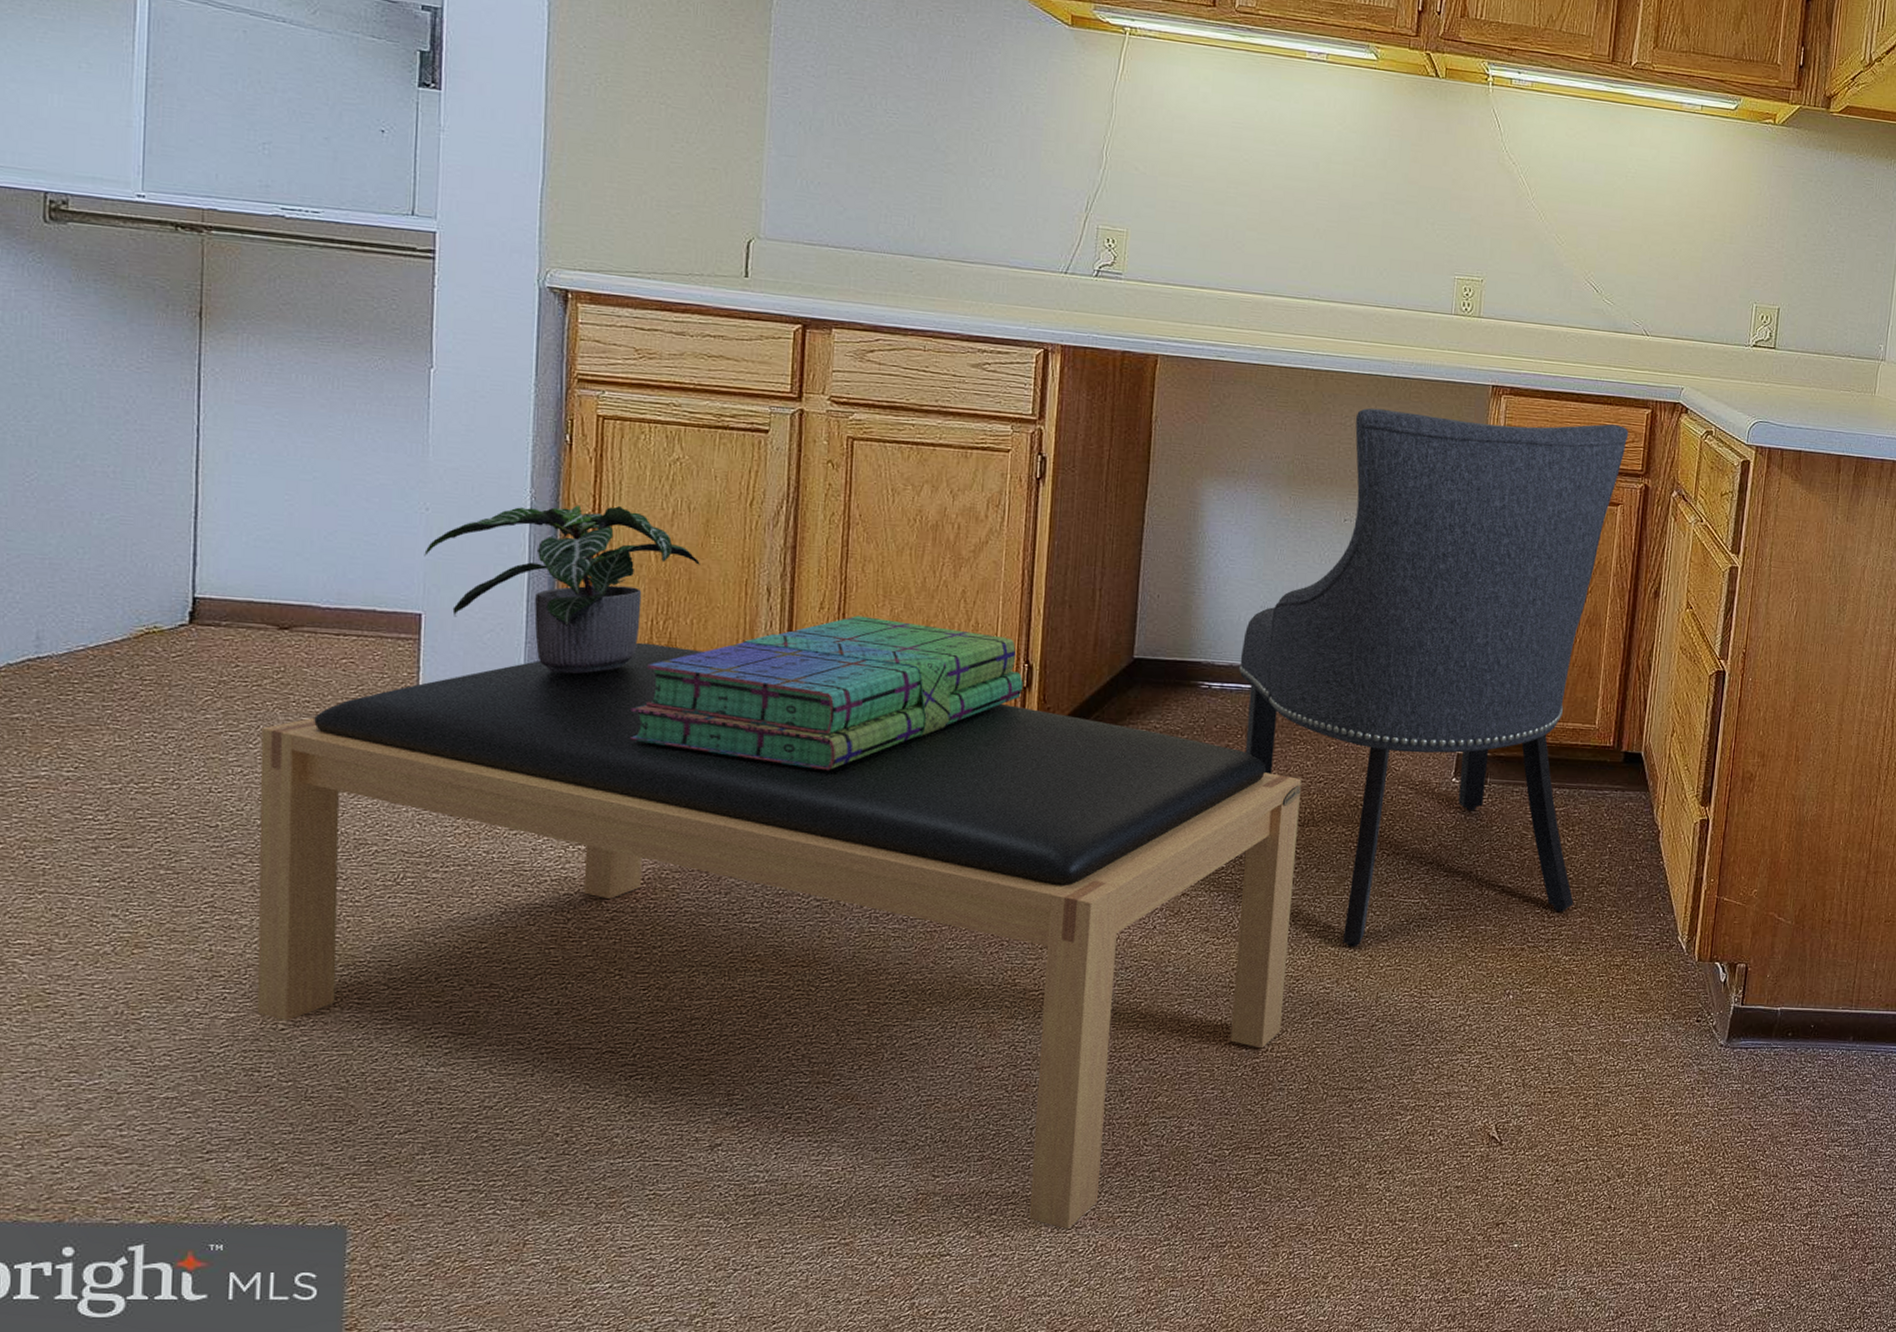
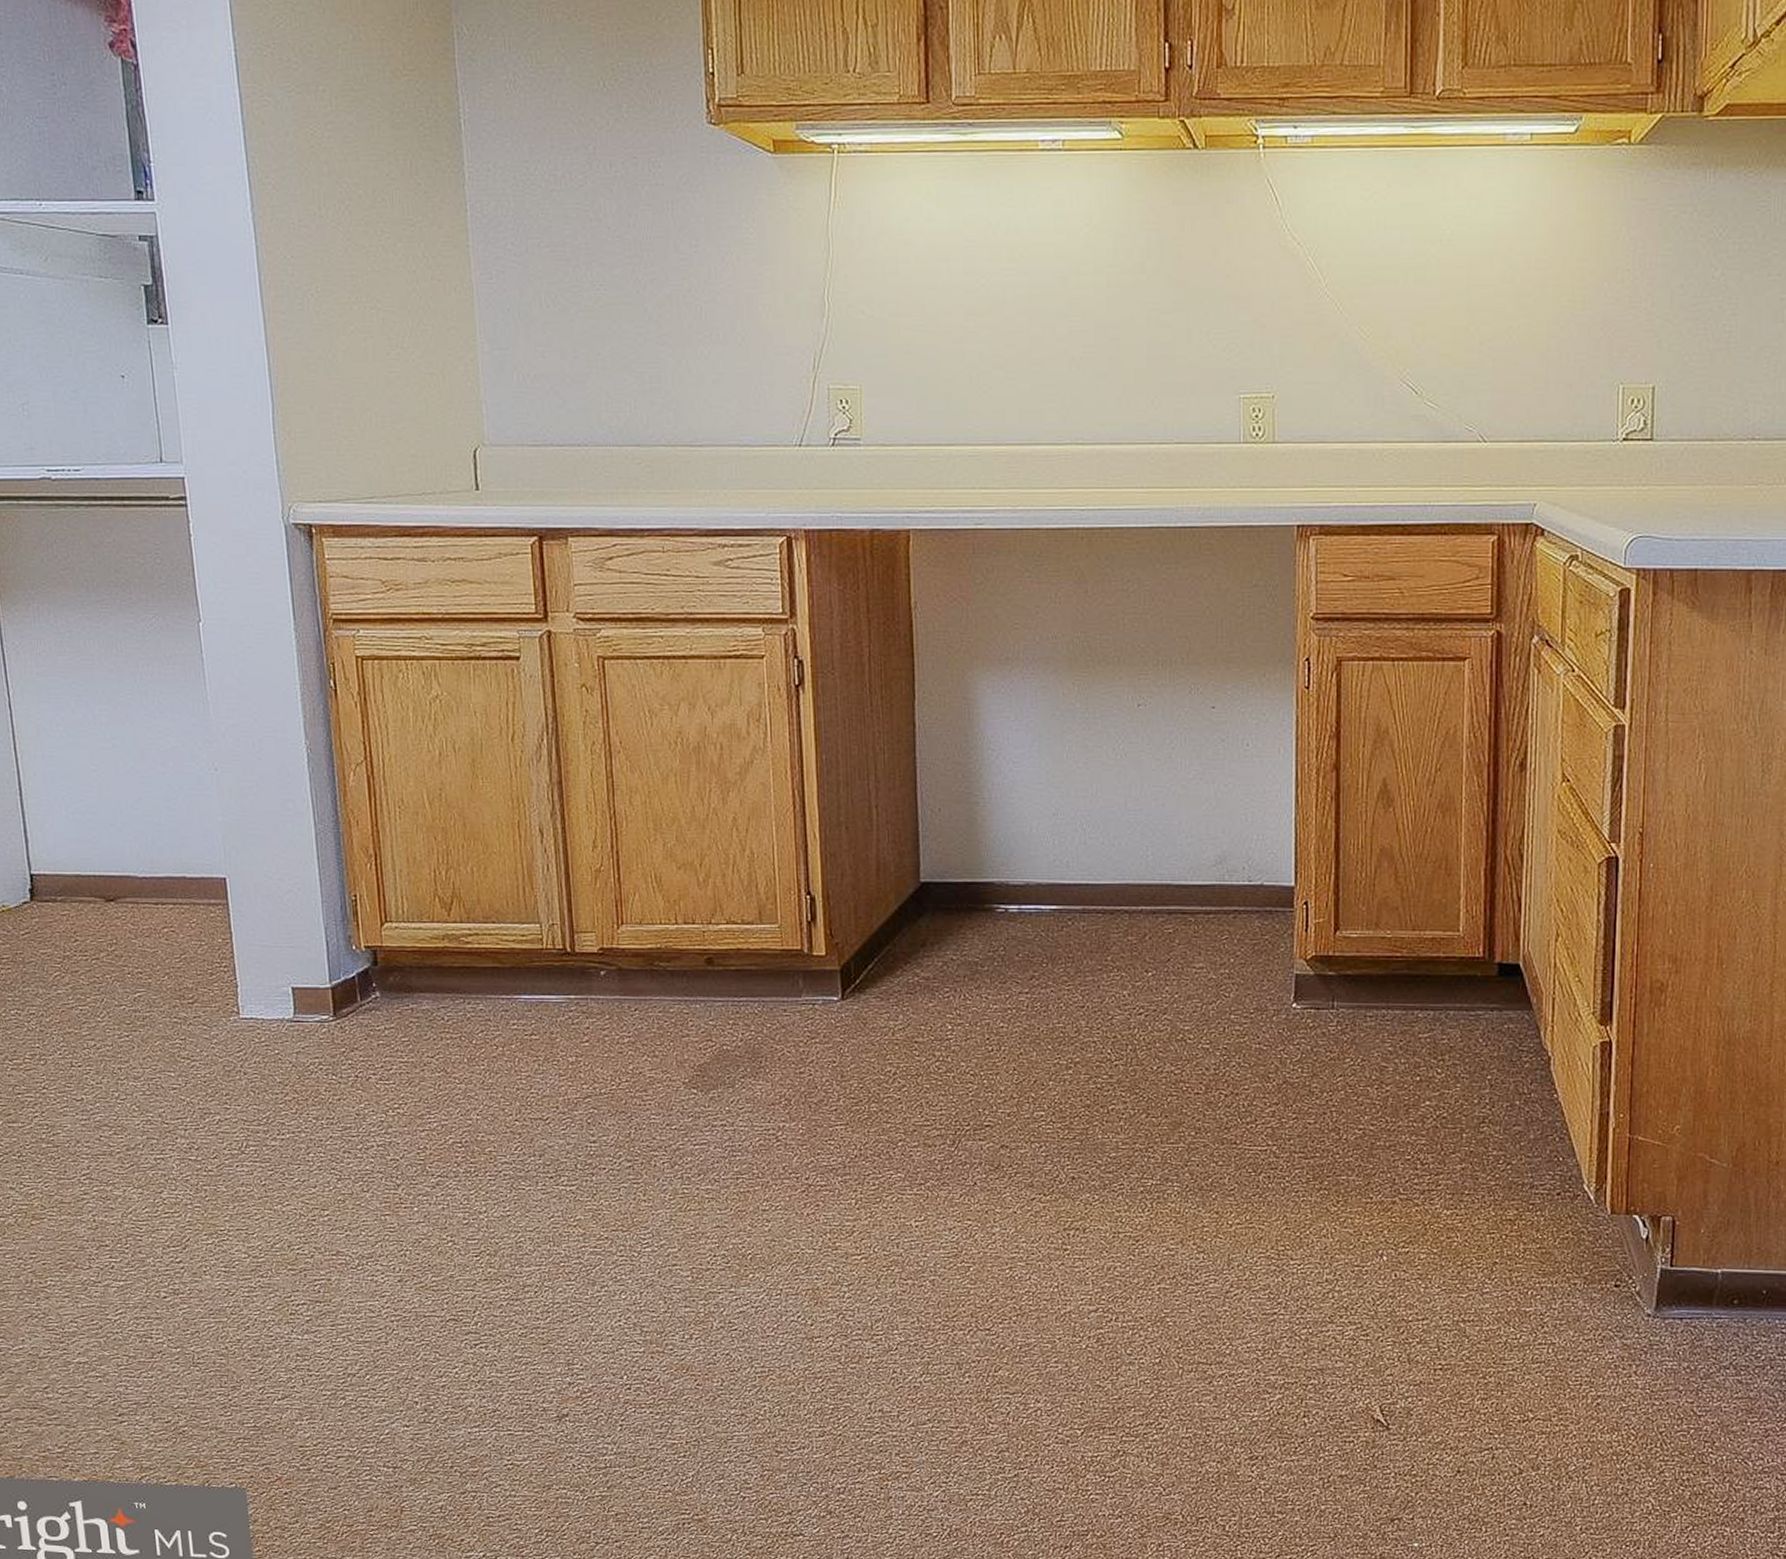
bench: present [257,642,1302,1229] -> none [106,895,1125,1511]
potted plant: present [424,505,700,674] -> none [219,752,472,932]
stack of books: present [629,616,1023,771] -> none [427,853,808,1023]
chair: present [1239,407,1629,947] -> none [1036,559,1471,1202]

